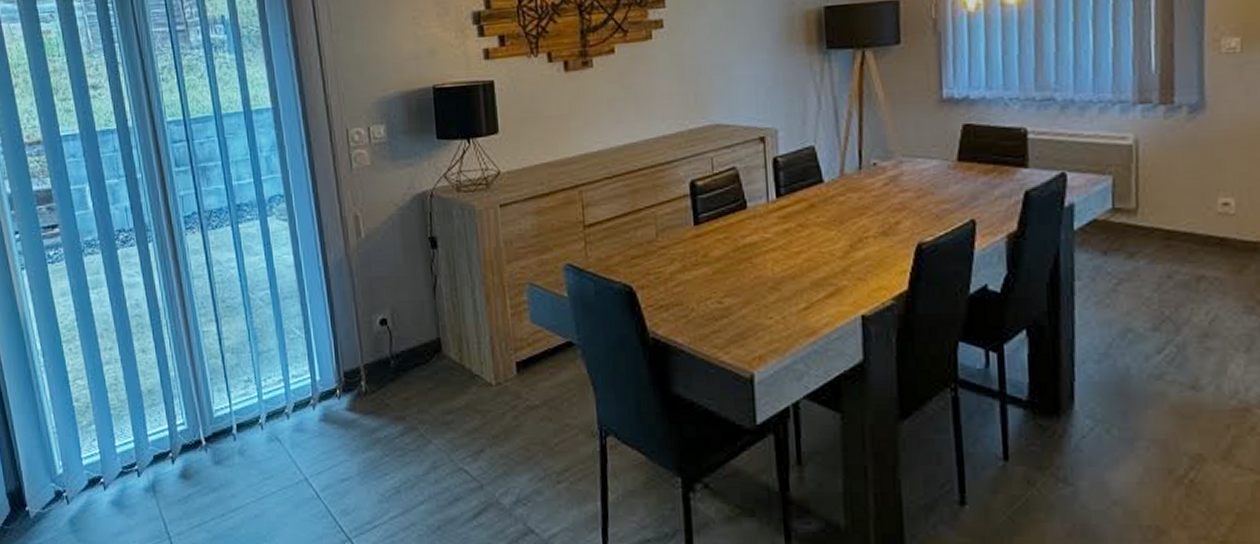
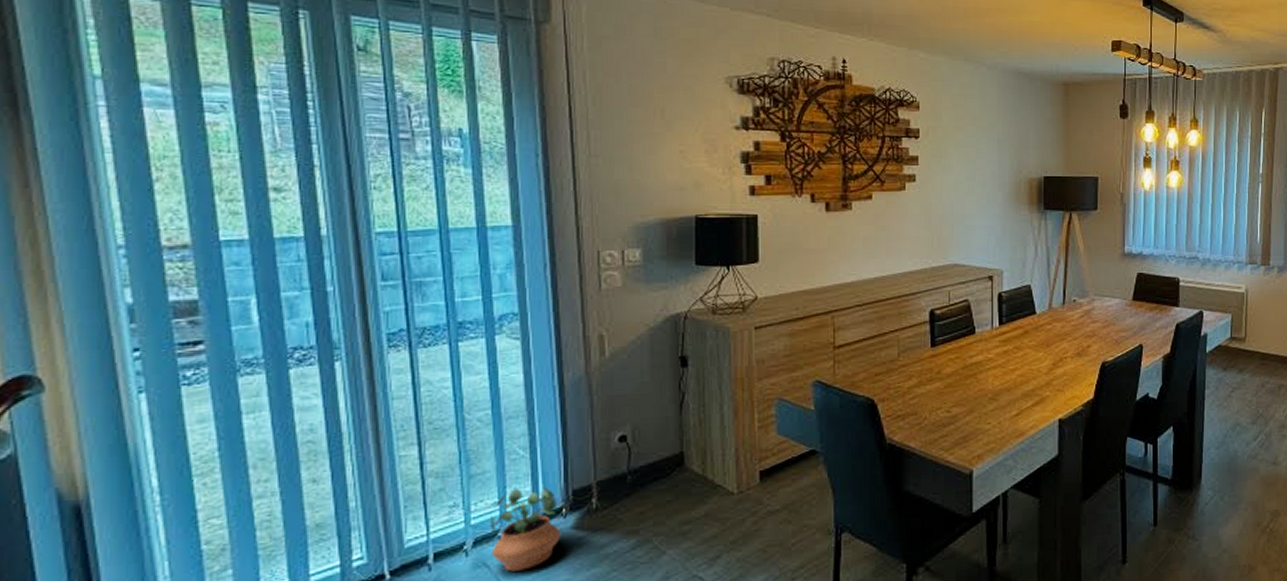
potted plant: none [278,367,338,448] -> present [491,487,561,572]

